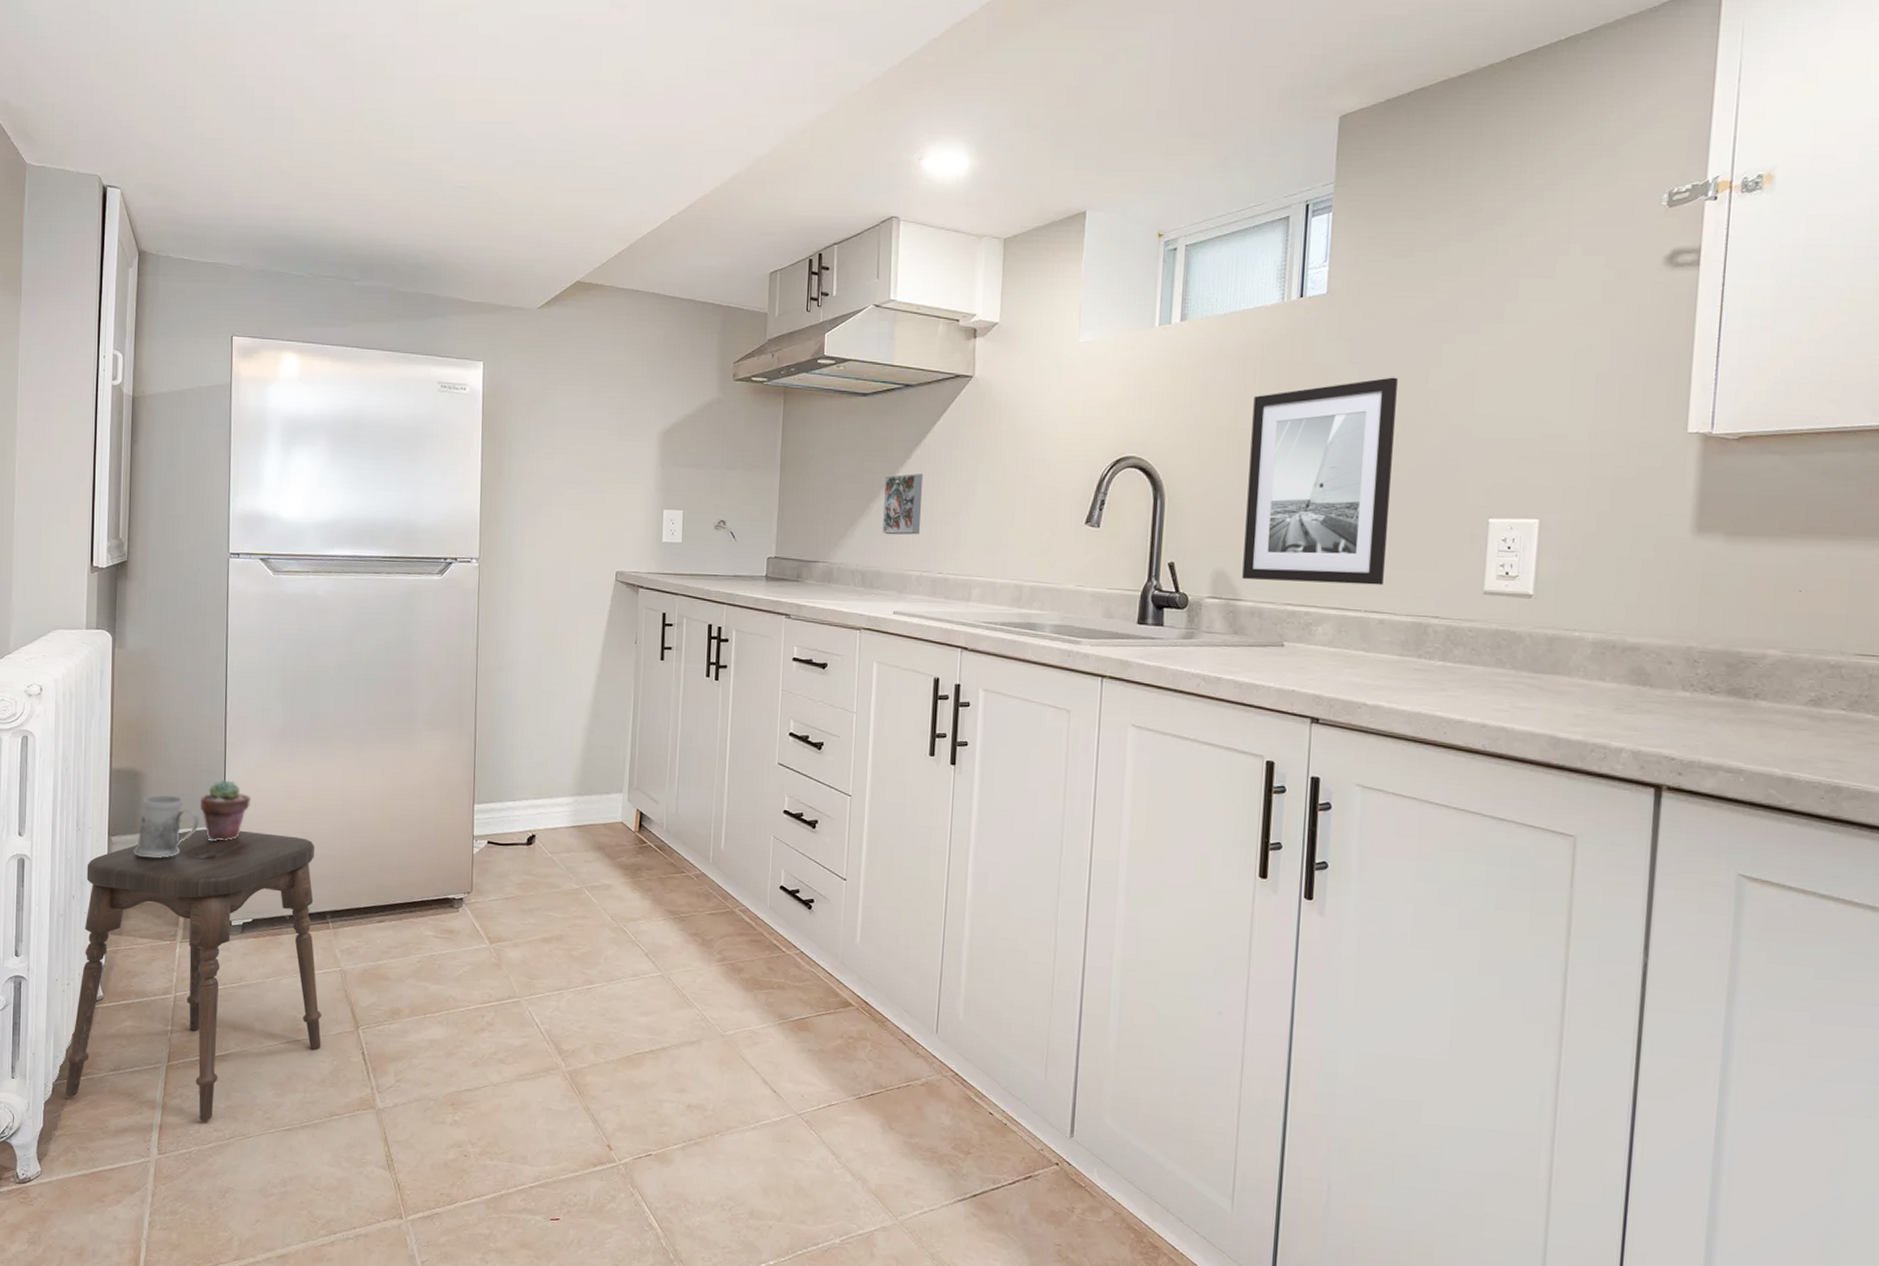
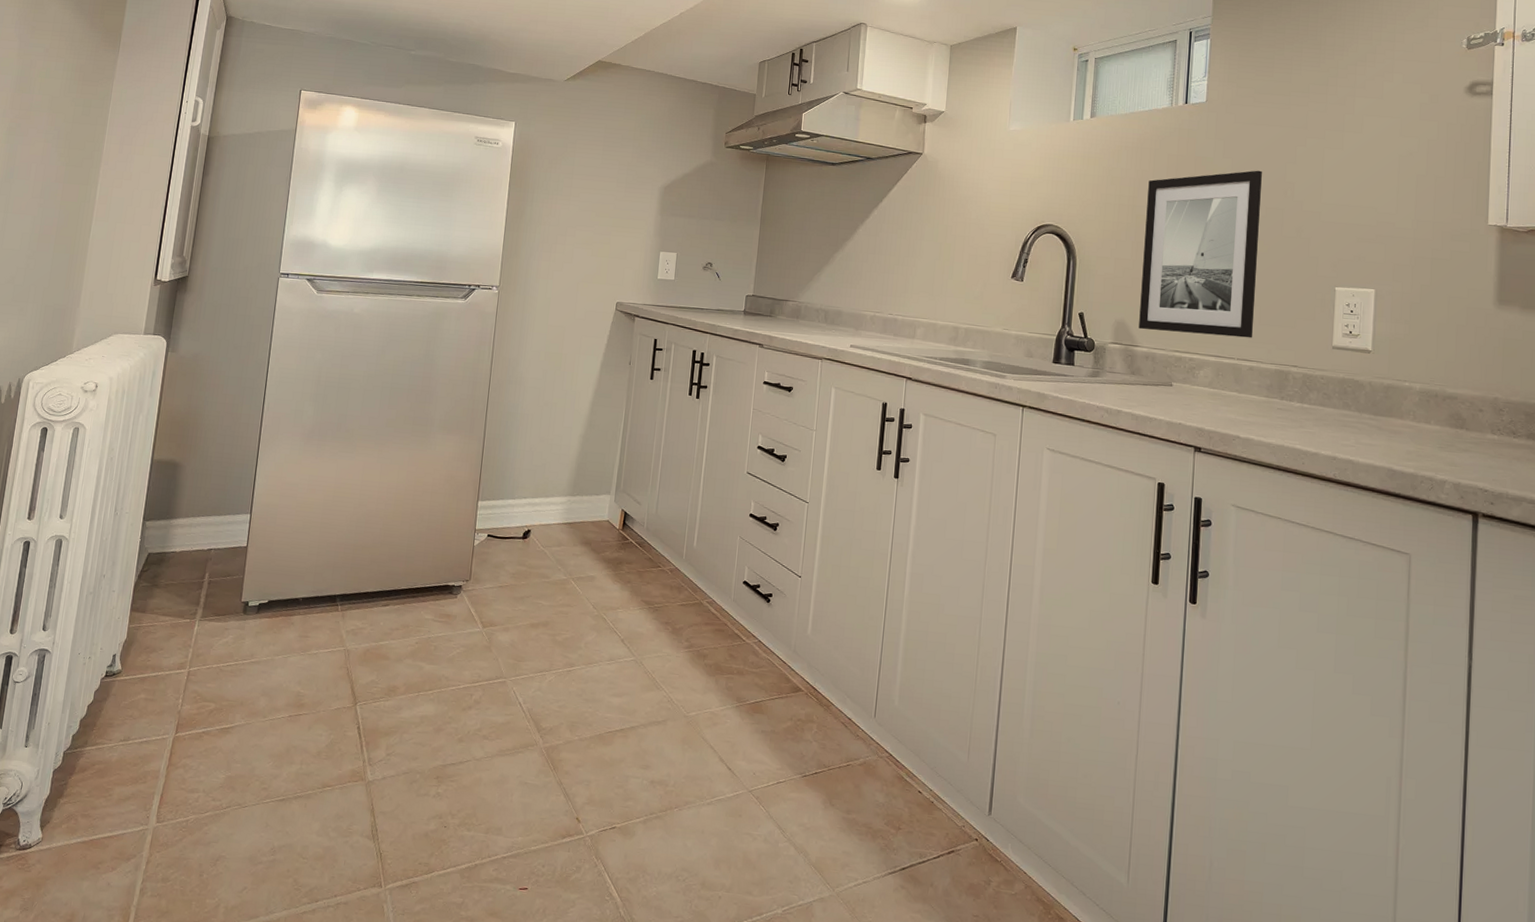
stool: present [65,828,322,1121] -> none [74,516,332,791]
mug: present [134,794,199,858] -> none [165,484,229,542]
potted succulent: present [199,780,251,841] -> none [230,472,278,528]
decorative tile: present [881,473,924,535] -> none [843,230,880,282]

